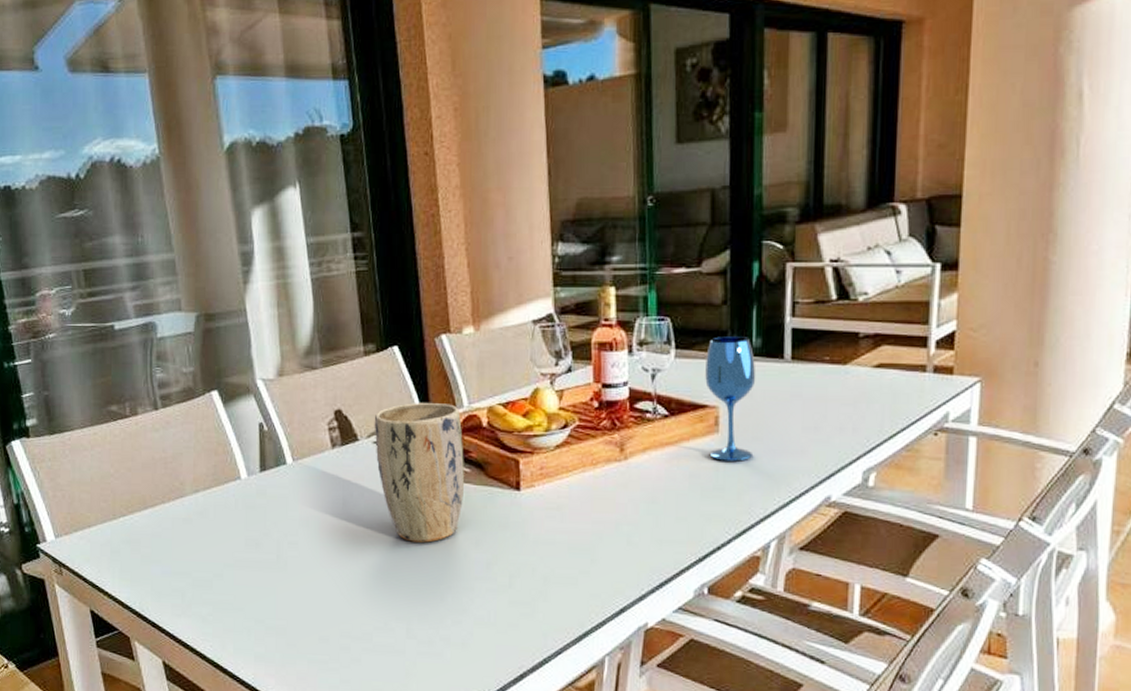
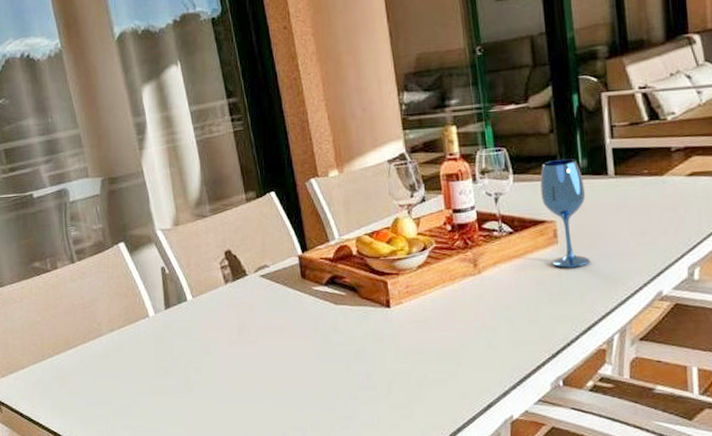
plant pot: present [374,403,464,543] -> none [259,237,342,360]

